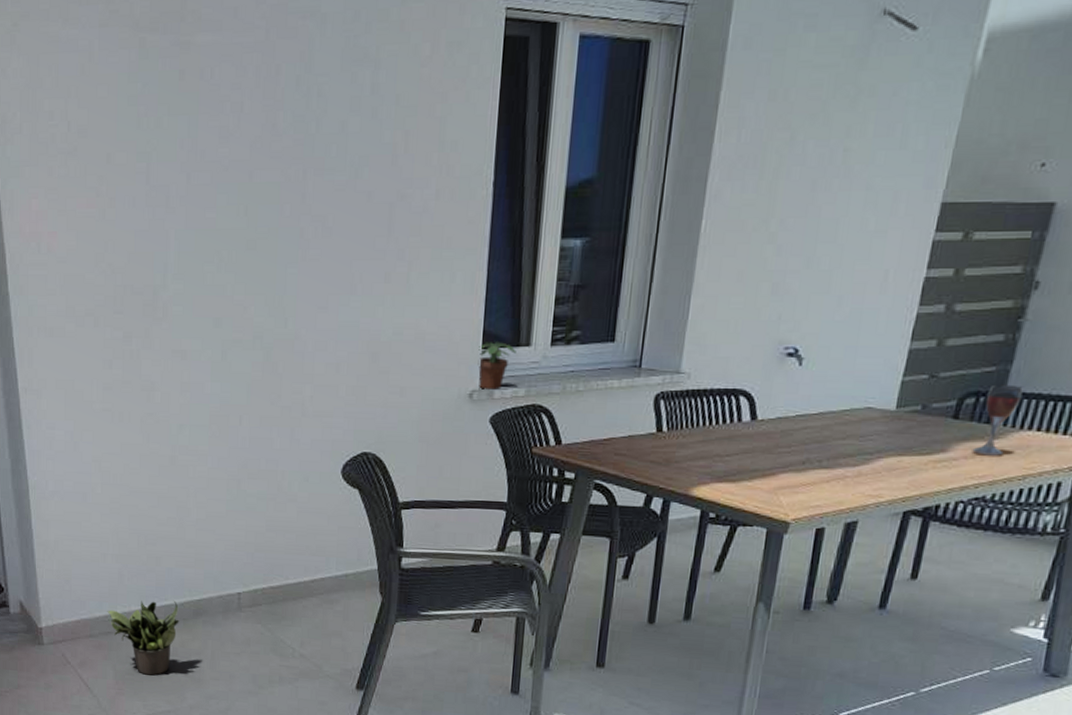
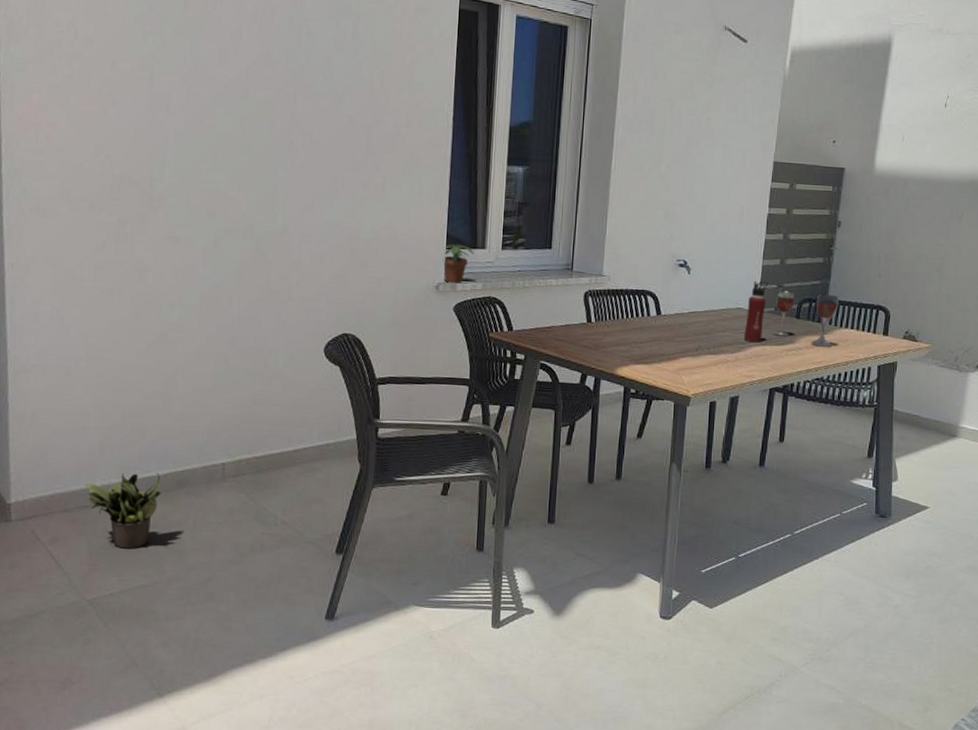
water bottle: none [871,370,915,453] -> present [743,281,768,343]
wineglass: none [917,380,955,443] -> present [774,289,795,336]

